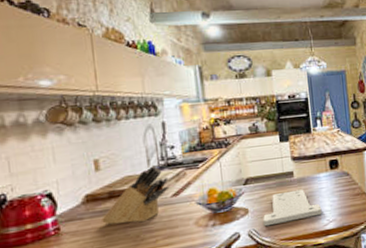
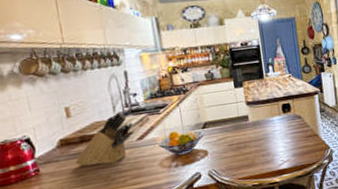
cutting board: present [263,189,322,227] -> none [221,132,277,167]

